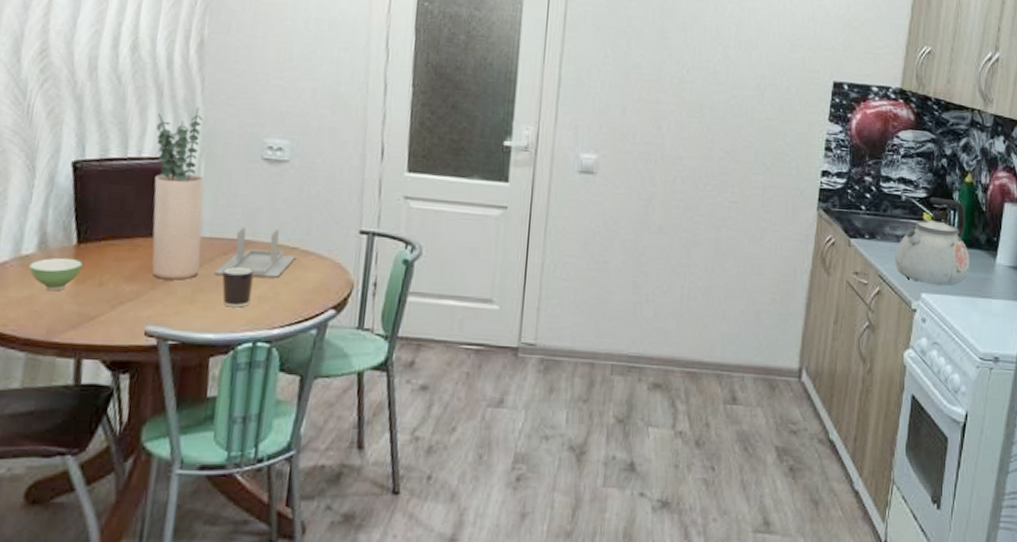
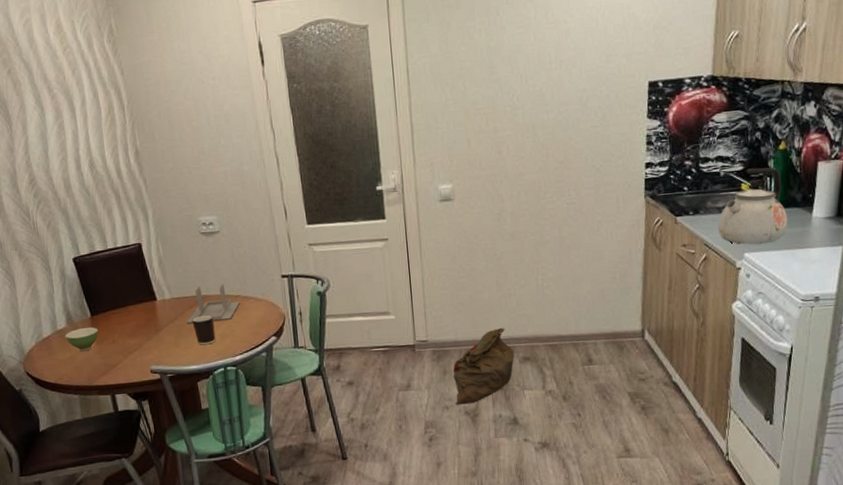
vase: present [151,106,205,280] -> none [120,202,177,333]
bag: none [558,341,643,436] -> present [453,328,515,405]

